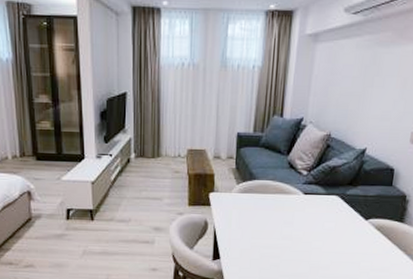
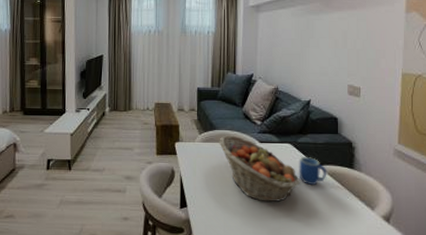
fruit basket: none [258,186,344,255] -> present [219,135,300,203]
mug: none [343,209,375,238] -> present [299,156,327,185]

